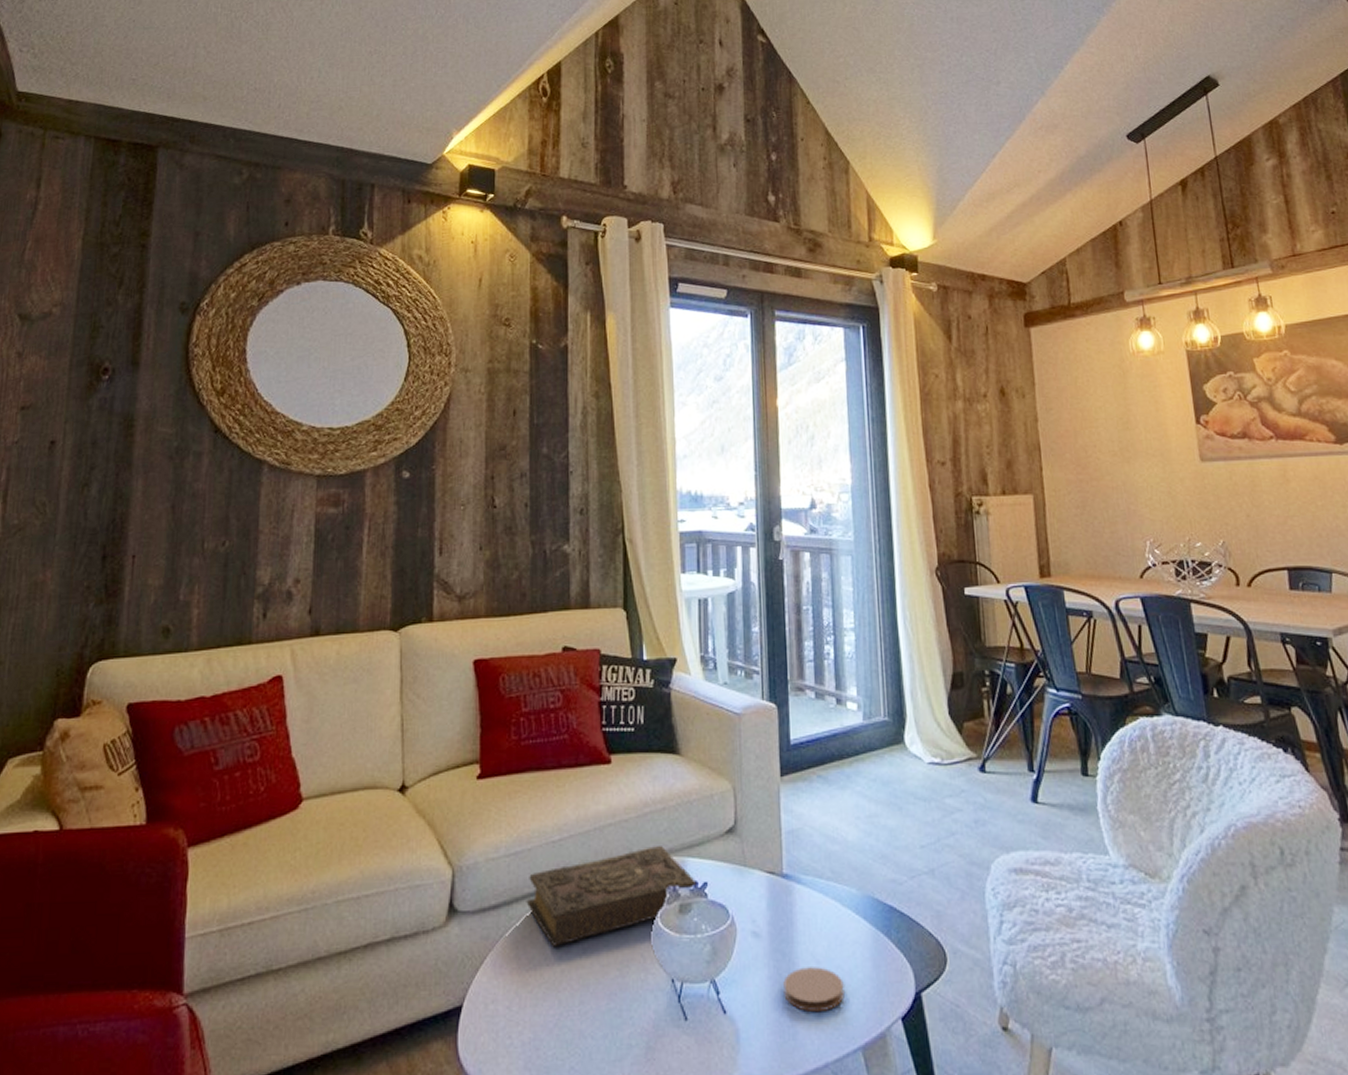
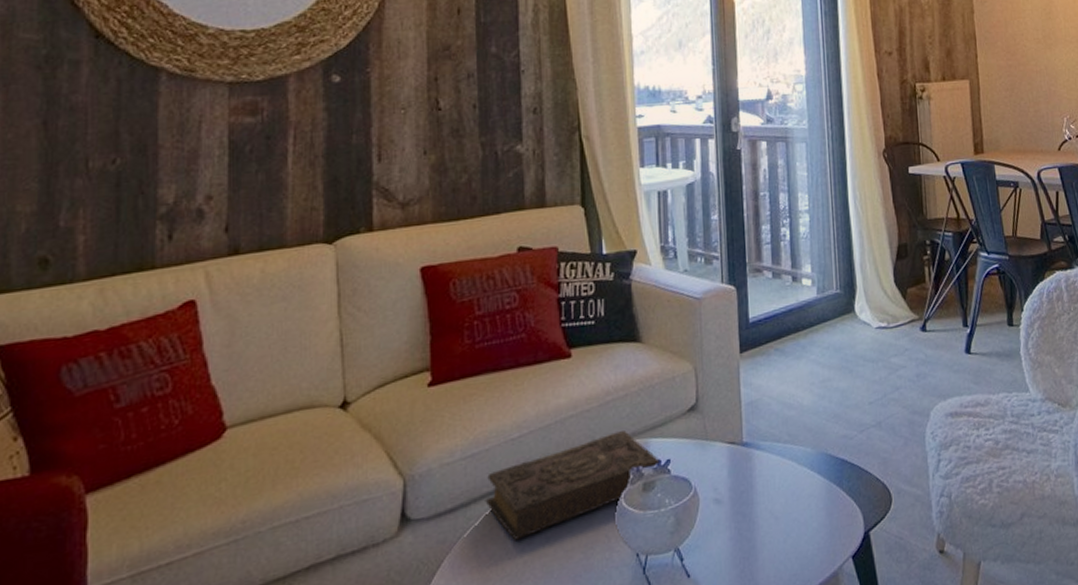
coaster: present [783,967,844,1013] -> none [744,522,801,564]

